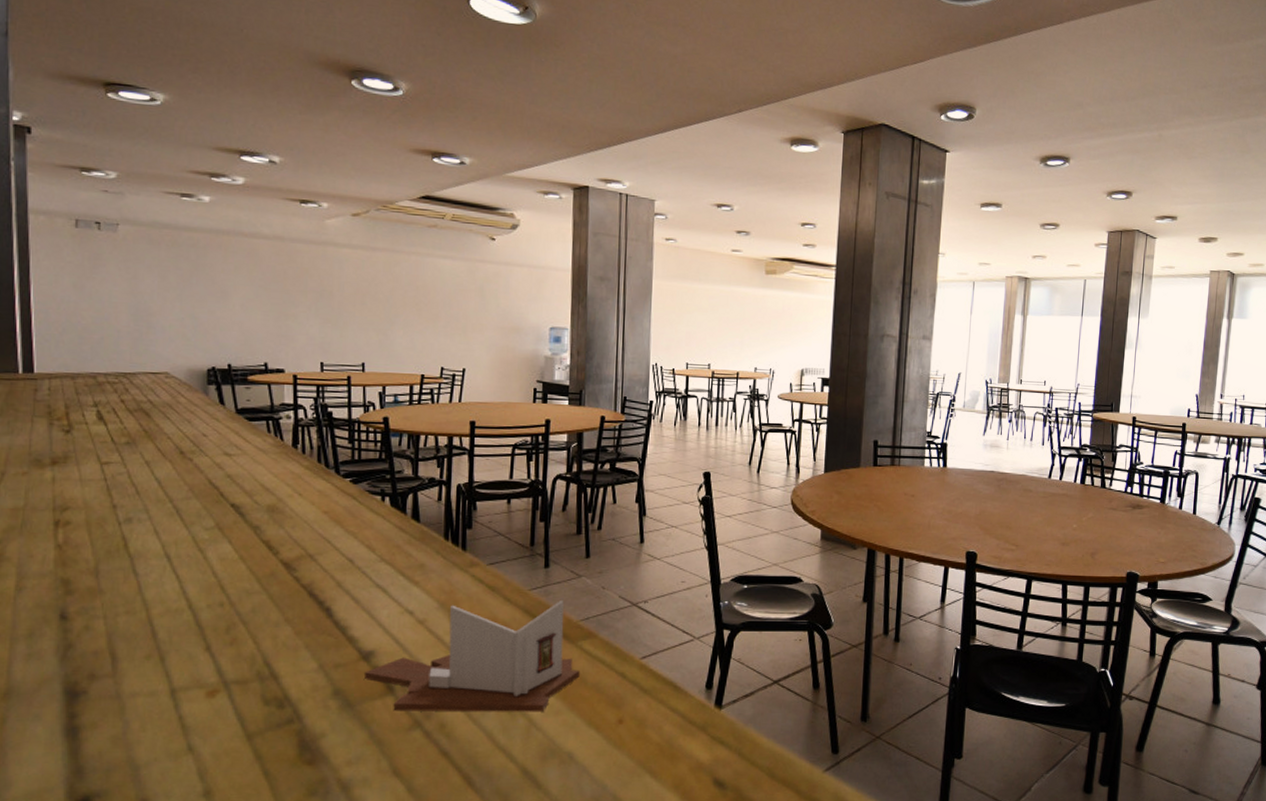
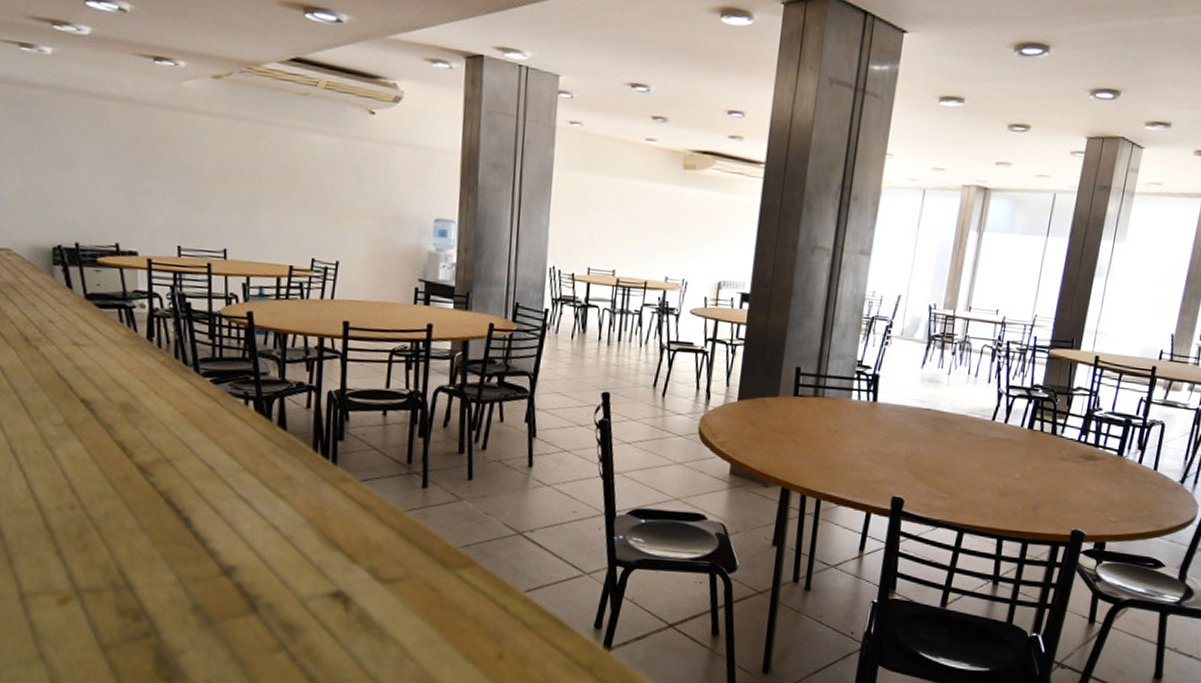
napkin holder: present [363,601,580,712] -> none [225,522,458,642]

